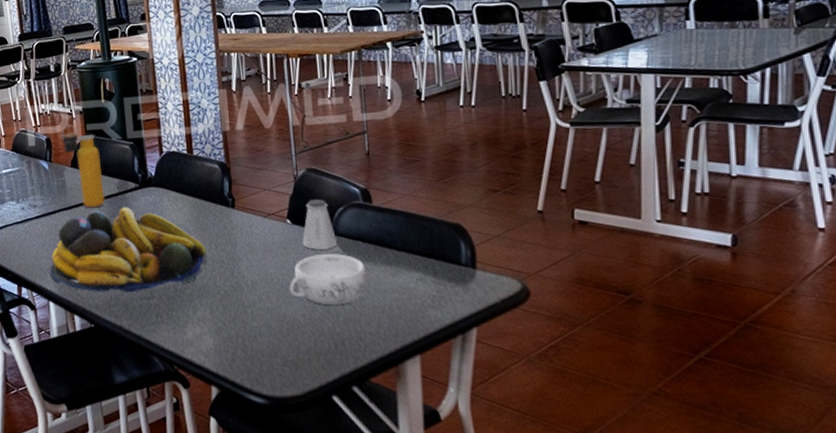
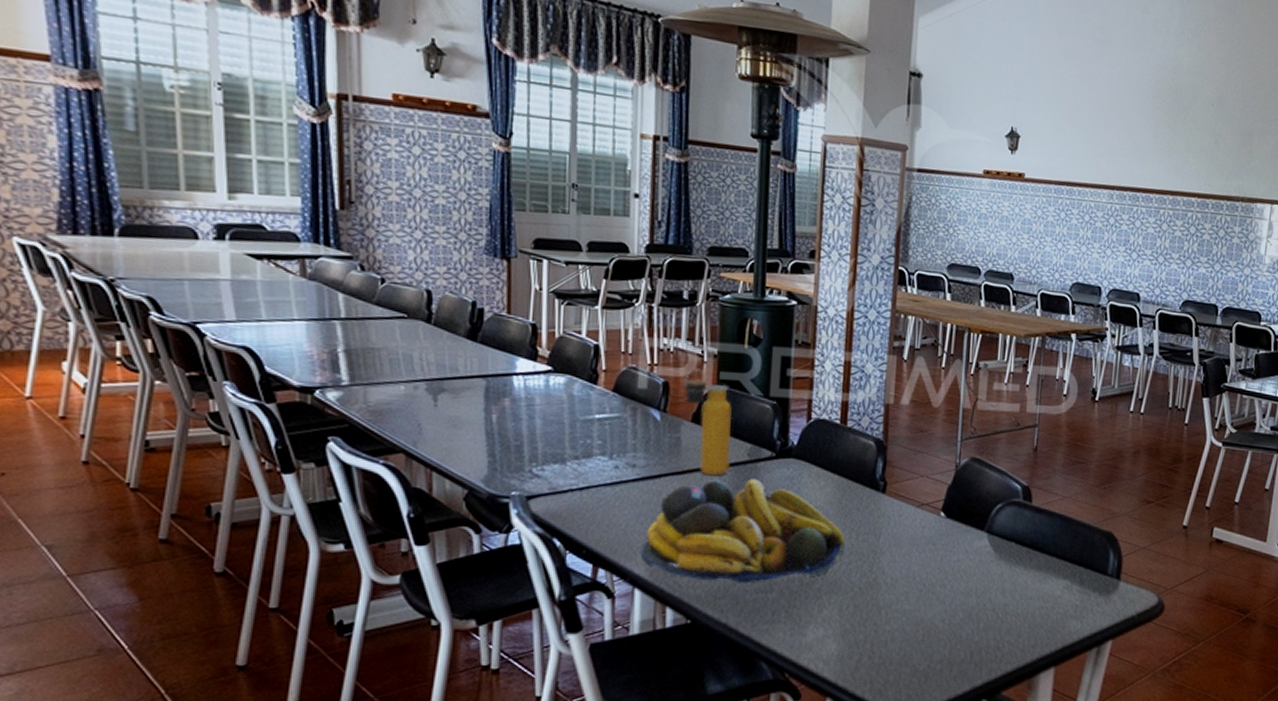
decorative bowl: present [288,254,367,305] -> none [931,554,1015,611]
saltshaker: present [302,199,338,250] -> none [953,493,991,549]

